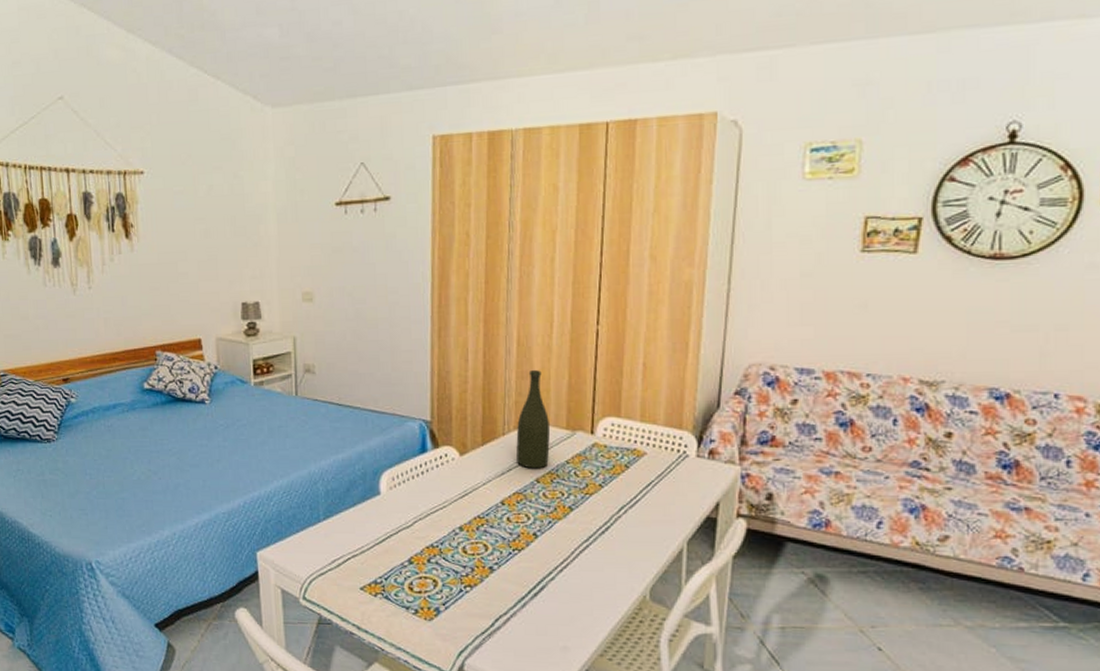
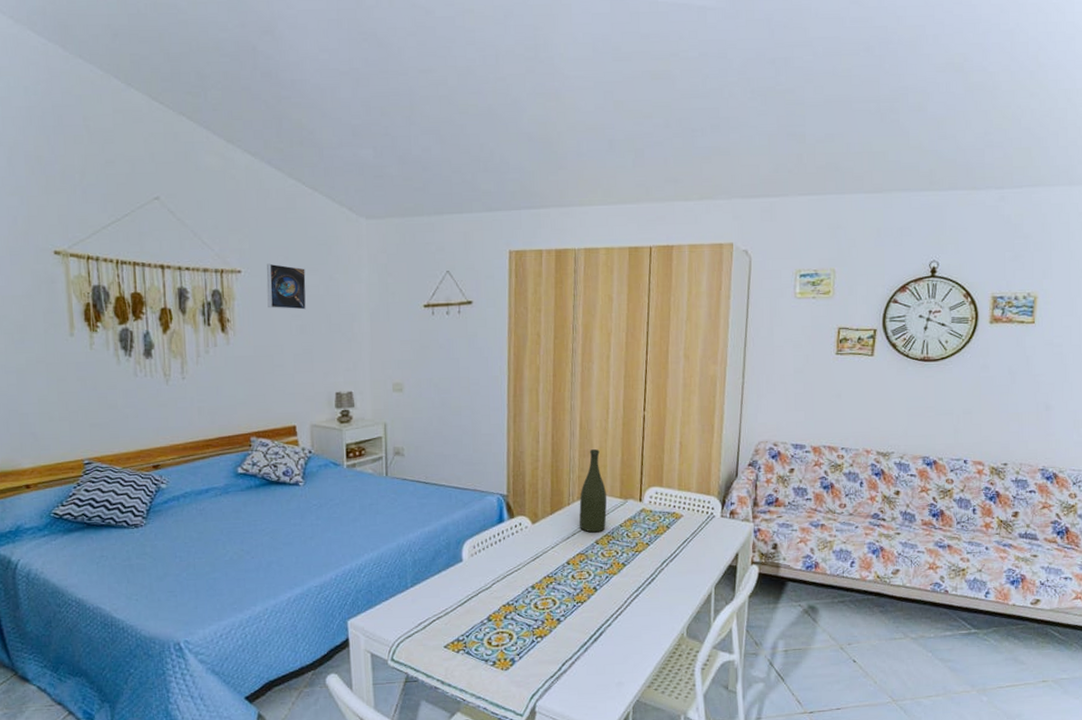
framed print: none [169,162,210,213] -> present [266,263,307,310]

